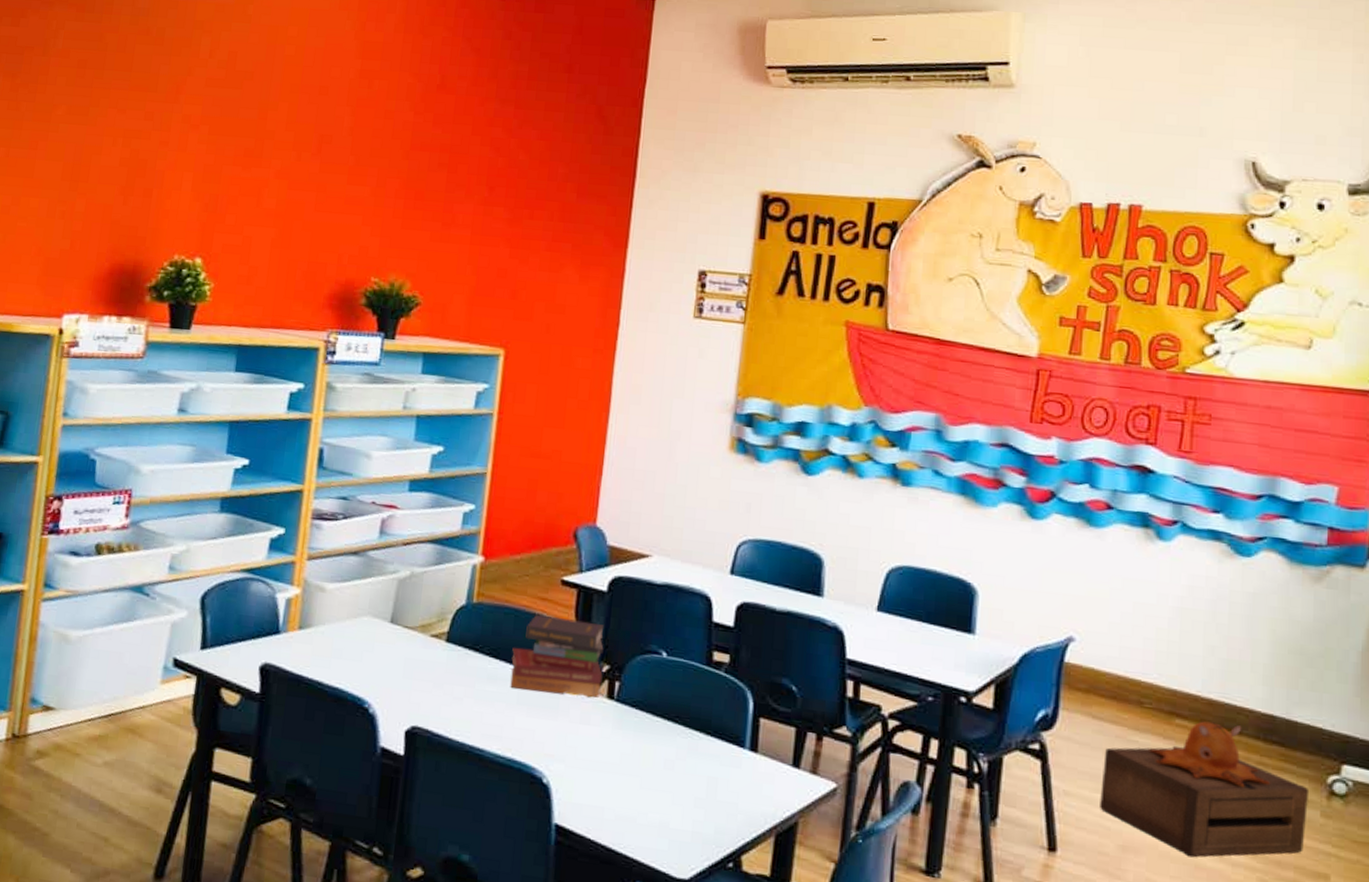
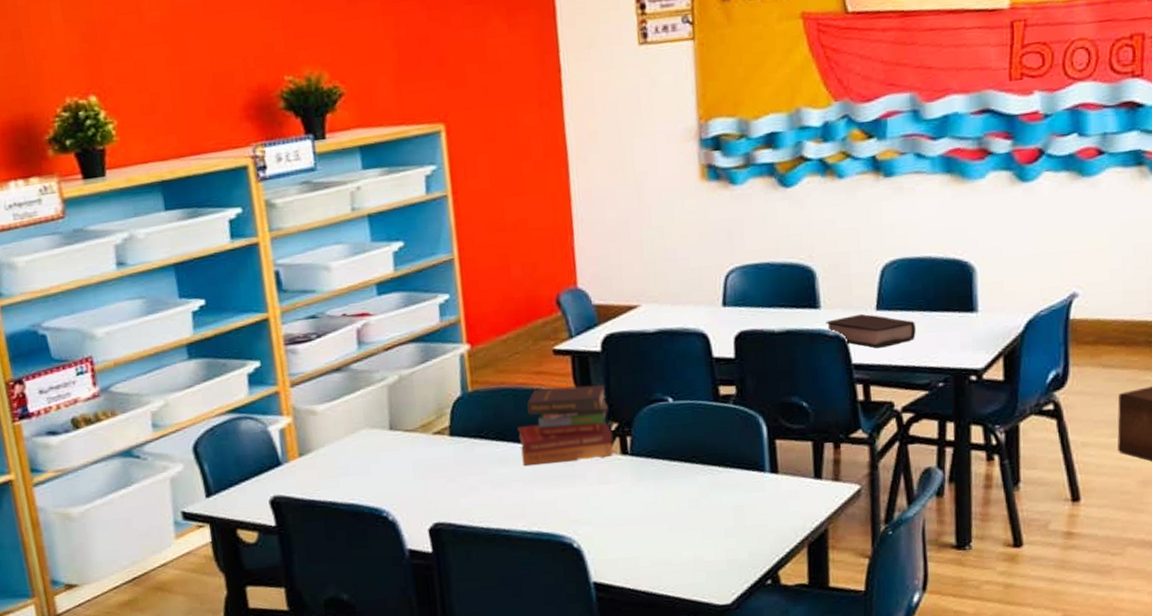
book: none [826,610,913,649] -> present [826,313,916,348]

